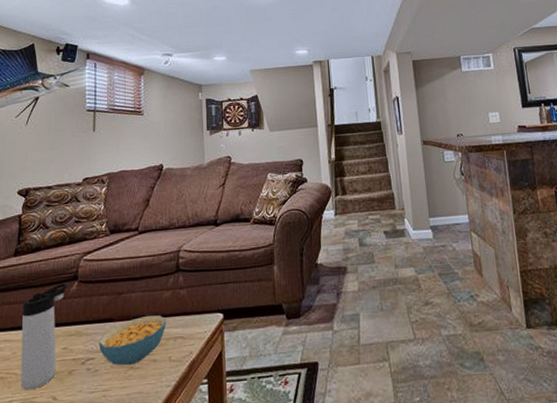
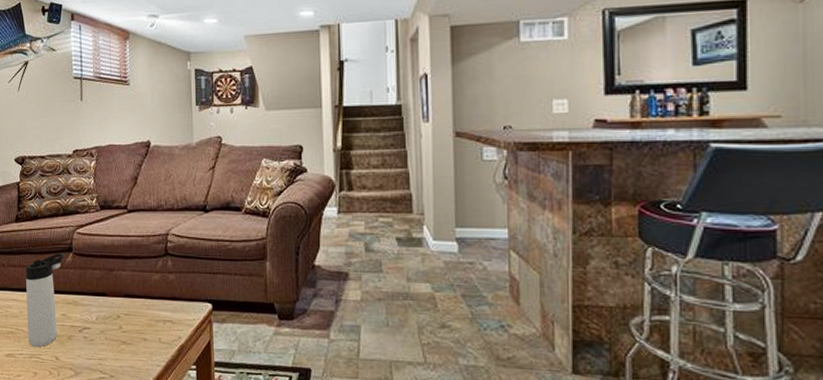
cereal bowl: present [98,315,167,366] -> none [93,295,156,340]

